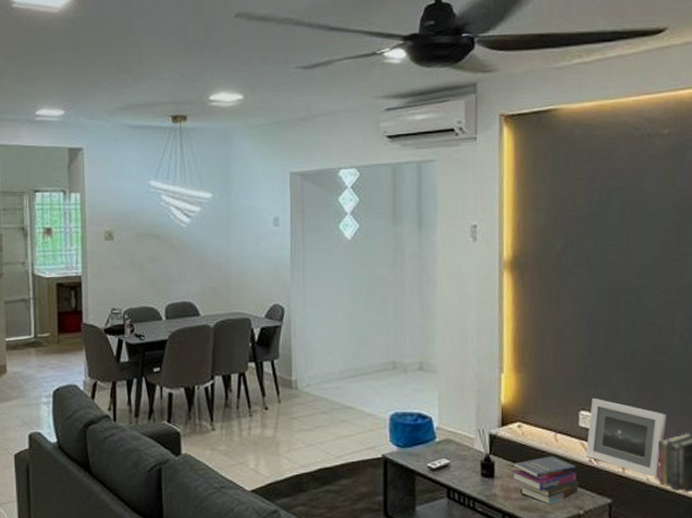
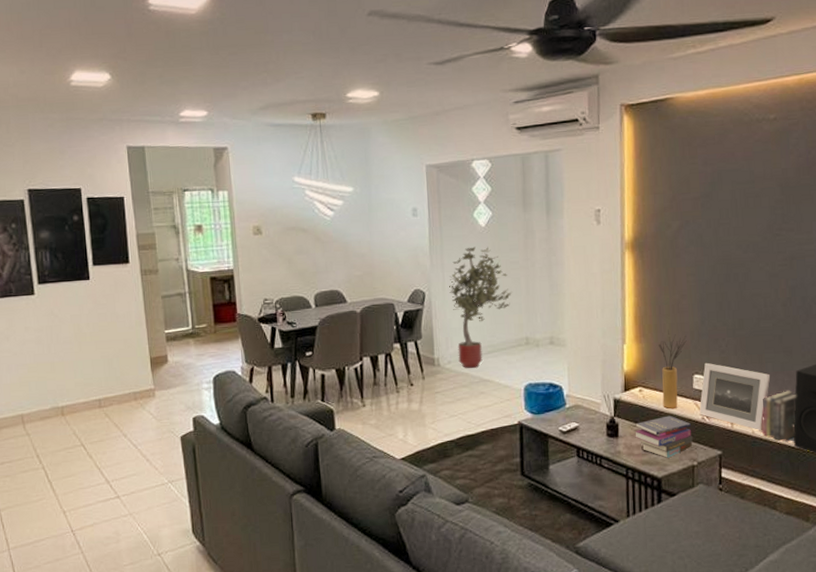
potted tree: none [311,260,379,393] -> present [449,246,512,368]
vase: none [540,358,572,448] -> present [658,329,687,409]

